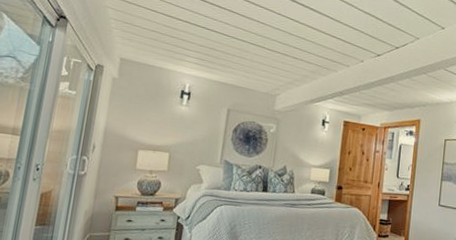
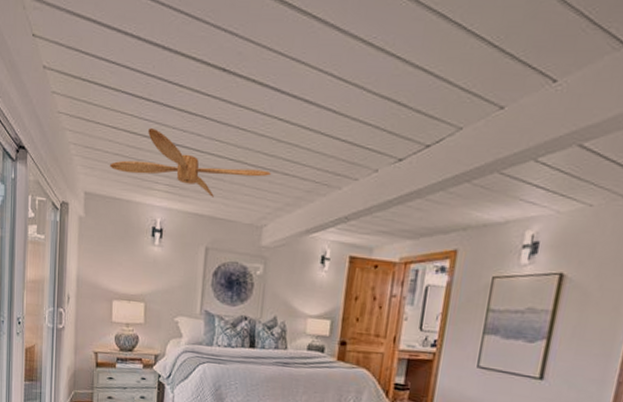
ceiling fan: none [147,14,284,71] -> present [110,128,271,197]

